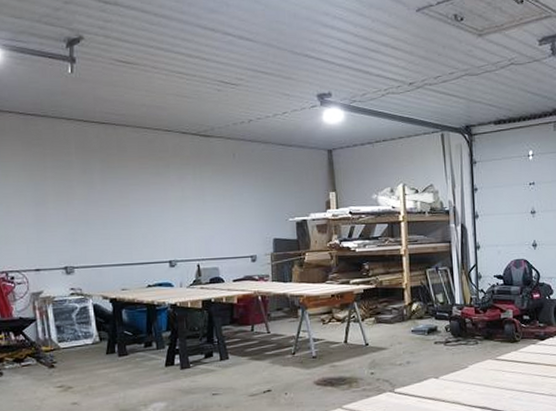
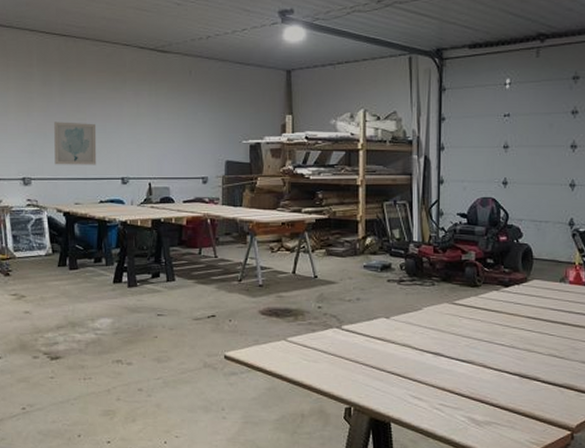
wall art: none [96,208,143,252] -> present [54,122,97,165]

